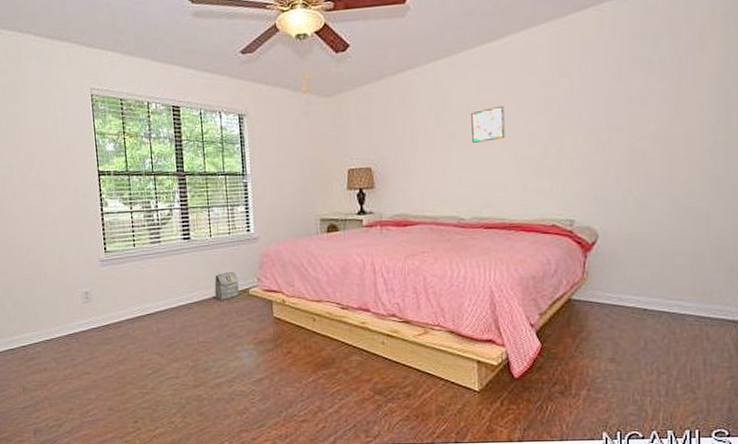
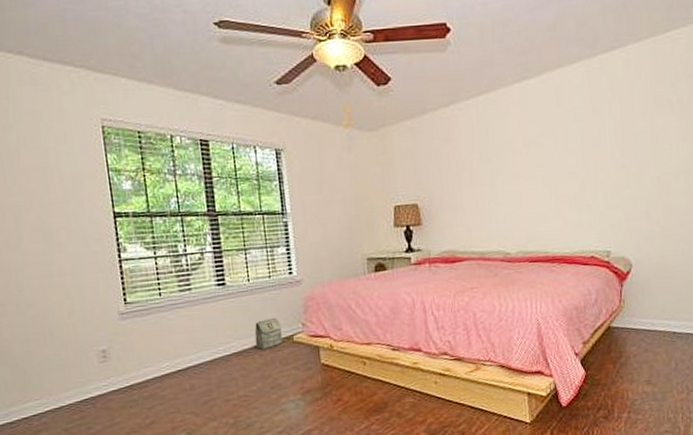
wall art: present [471,105,505,143] -> none [513,141,546,178]

